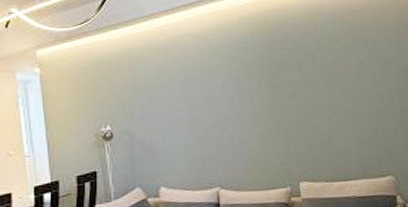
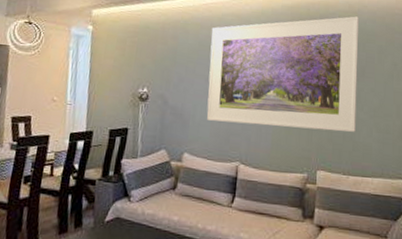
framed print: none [168,18,332,149] -> present [207,16,359,132]

